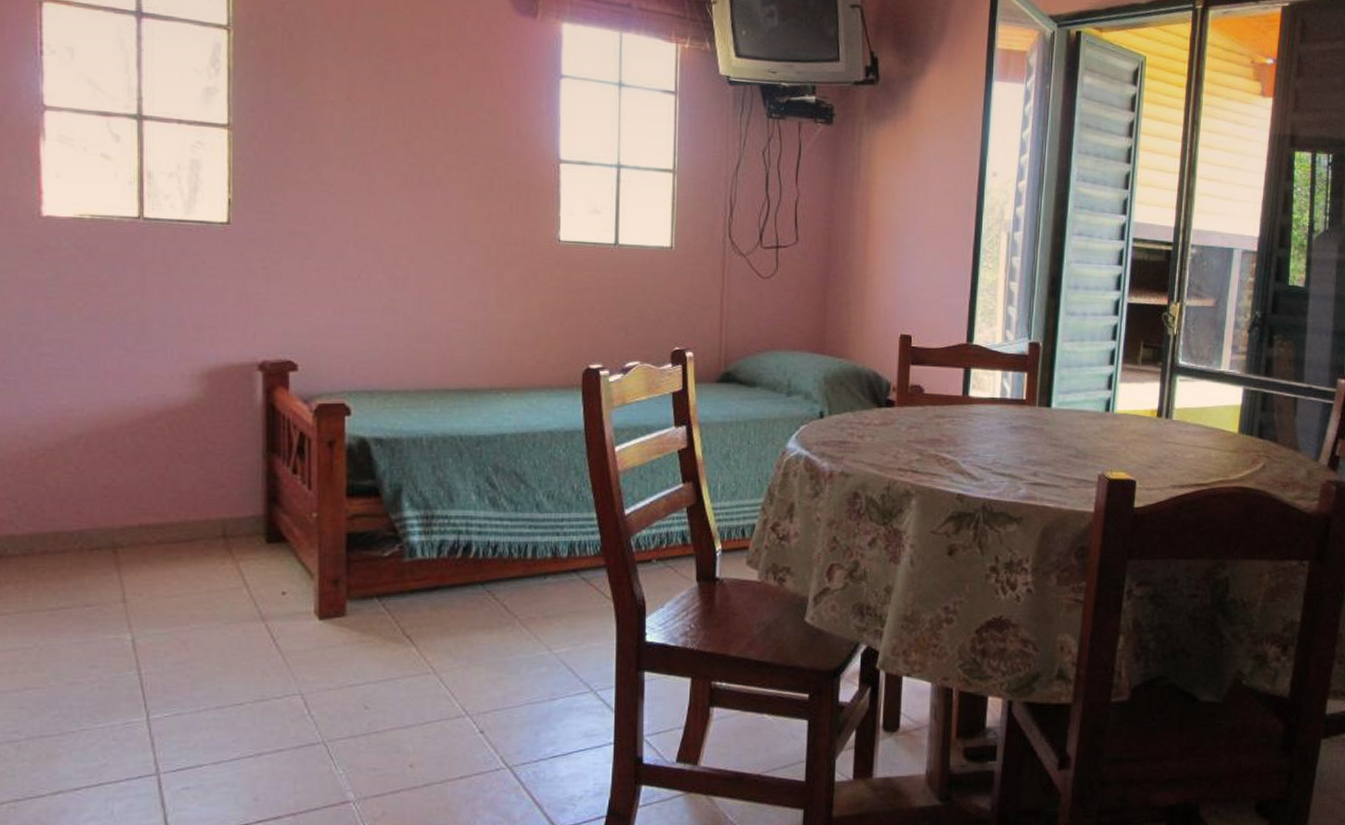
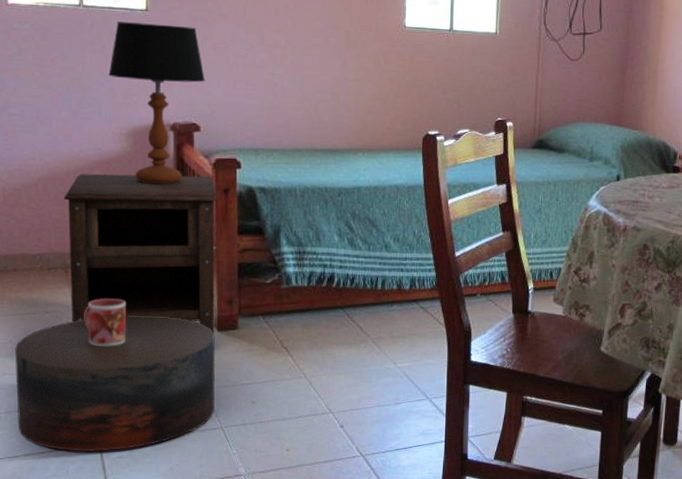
stool: none [42,603,315,784] -> present [15,315,215,452]
nightstand: none [113,425,320,622] -> present [63,174,218,333]
mug: none [138,584,195,647] -> present [84,298,126,347]
table lamp: none [176,237,306,438] -> present [108,22,206,184]

